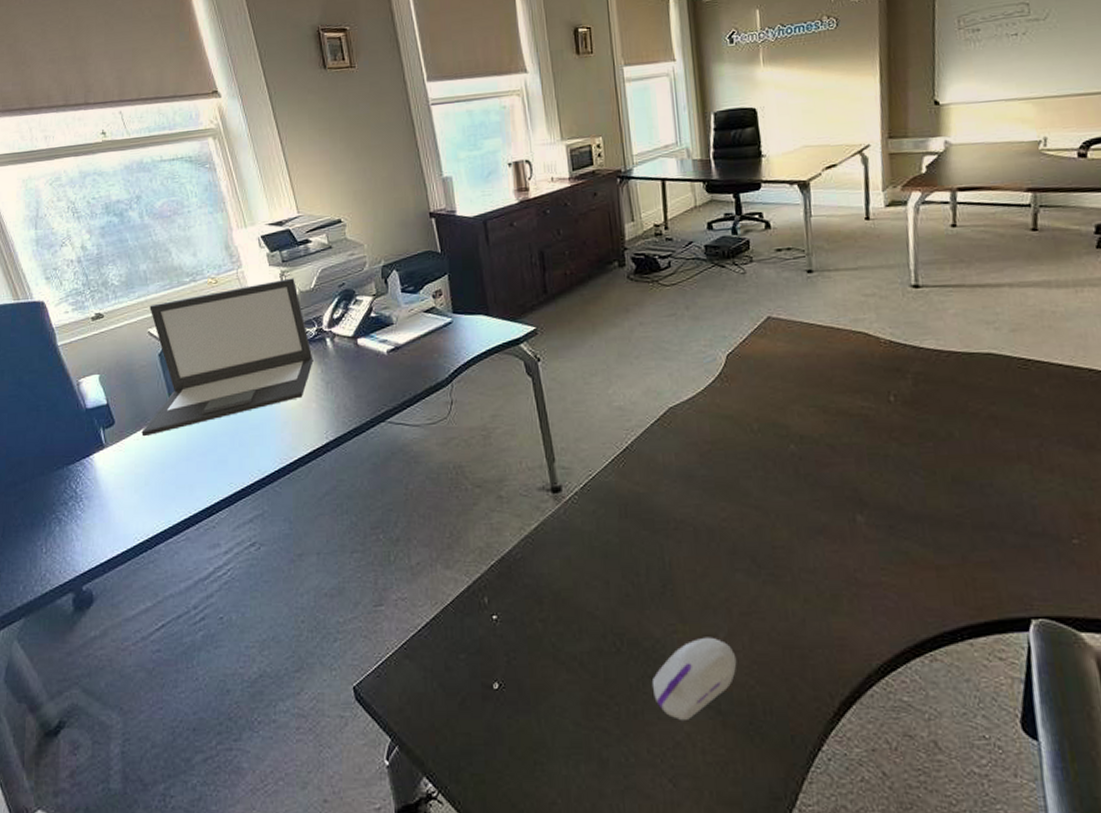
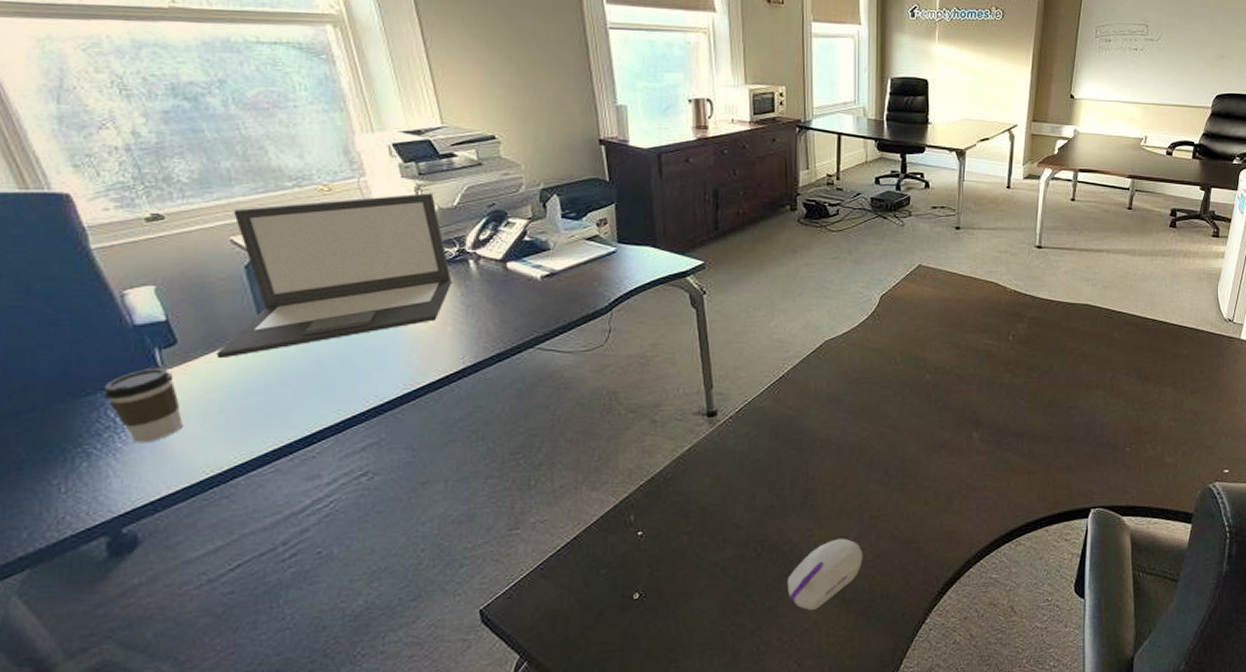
coffee cup: none [68,445,120,512] -> present [103,367,183,444]

